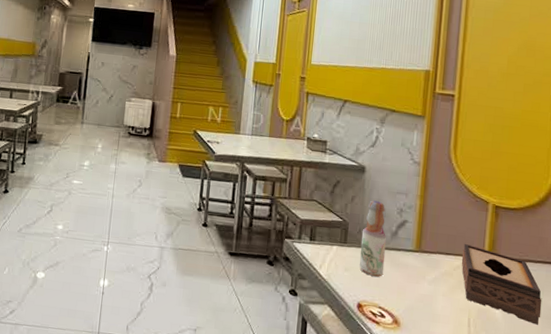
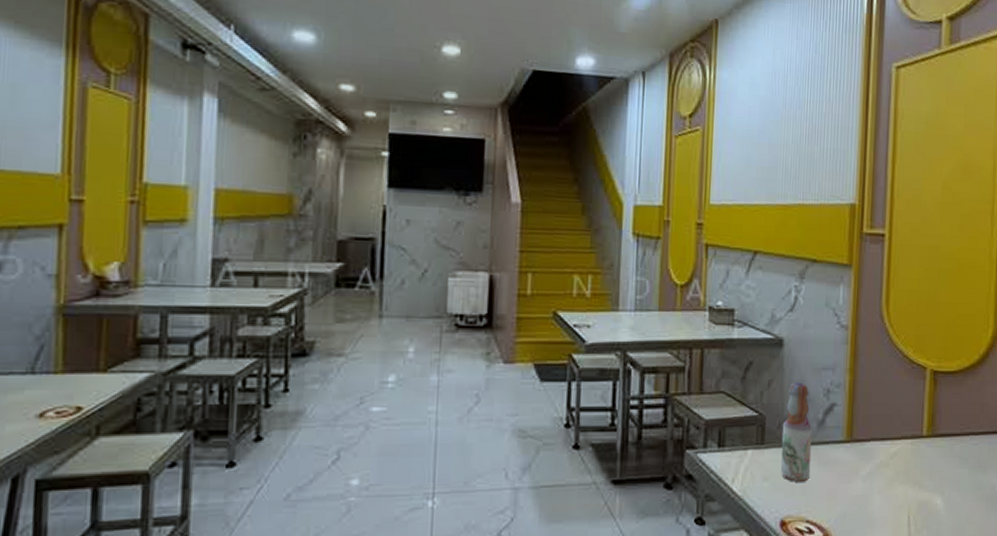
tissue box: present [461,243,542,325] -> none [898,422,985,510]

